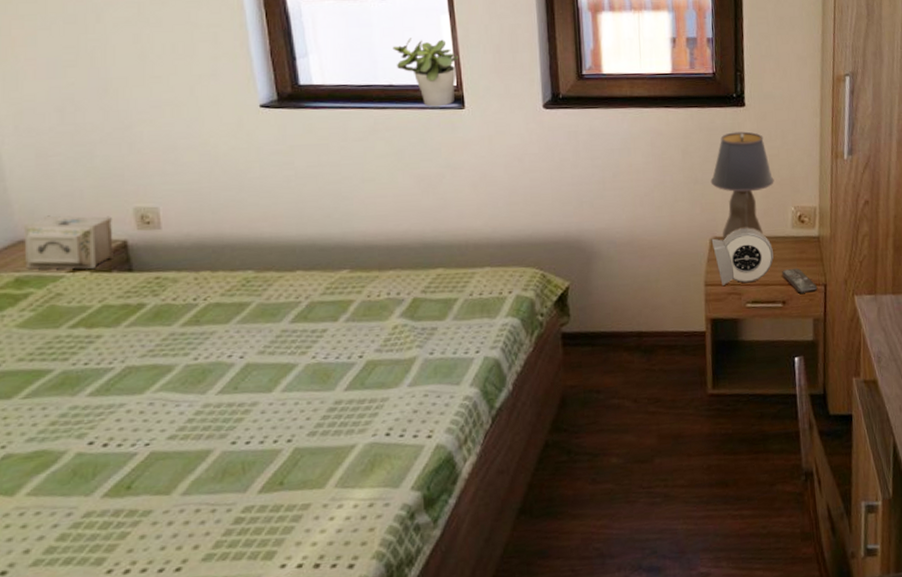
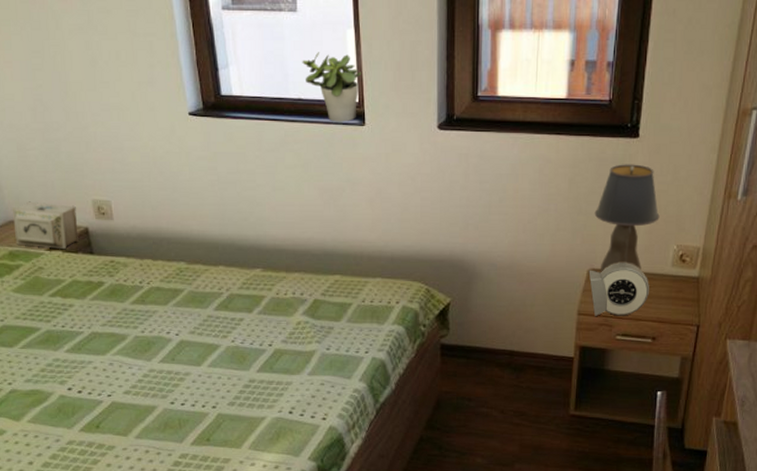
mobile phone: present [782,267,818,294] -> none [655,306,690,332]

